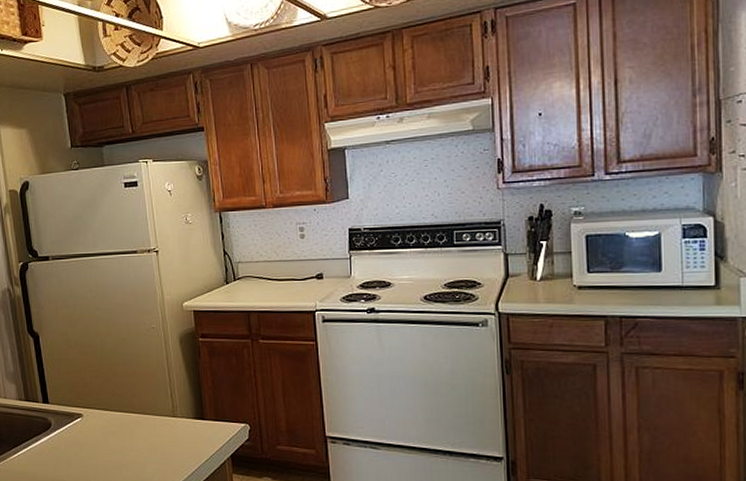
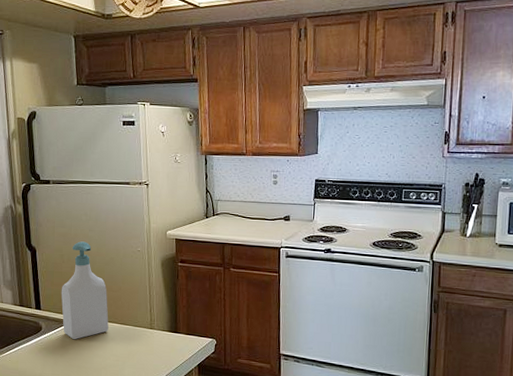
soap bottle: none [69,322,126,436] -> present [61,241,109,340]

